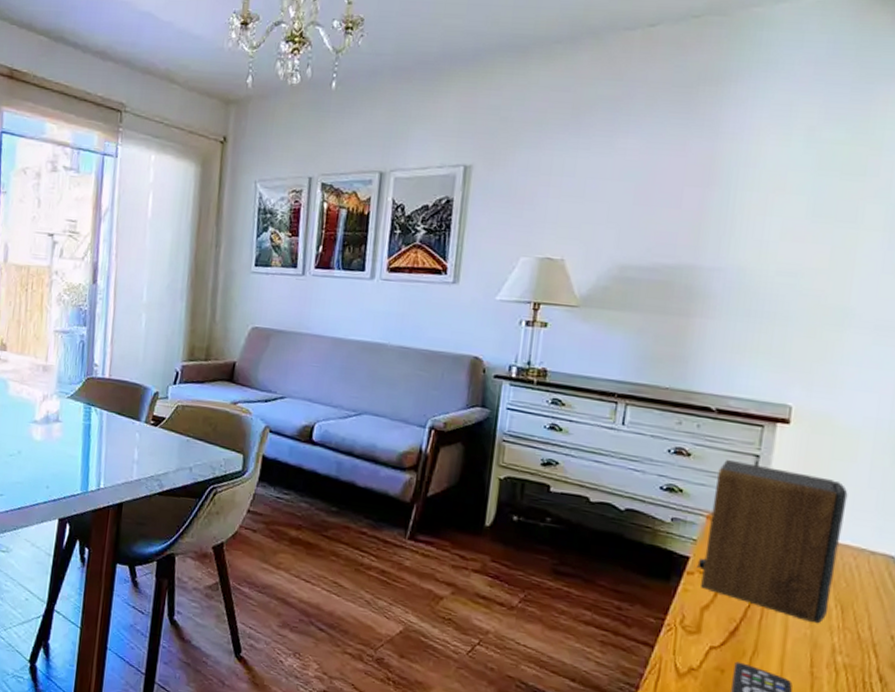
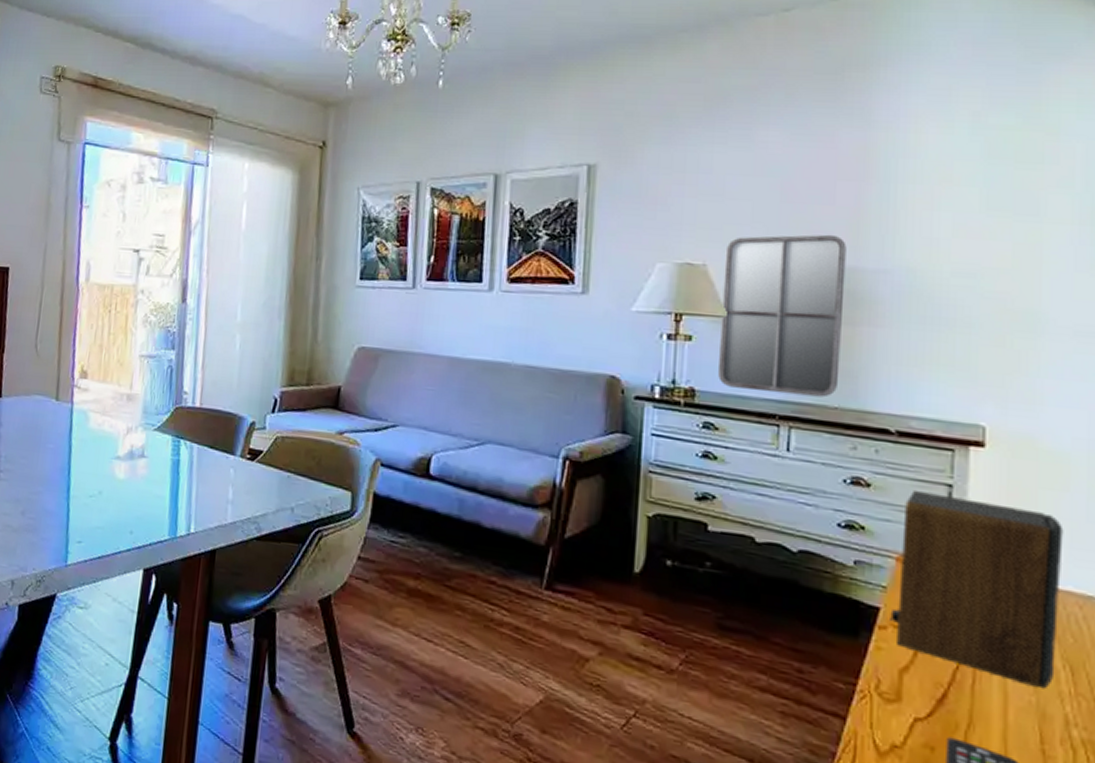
home mirror: none [567,234,688,379] -> present [717,234,847,398]

